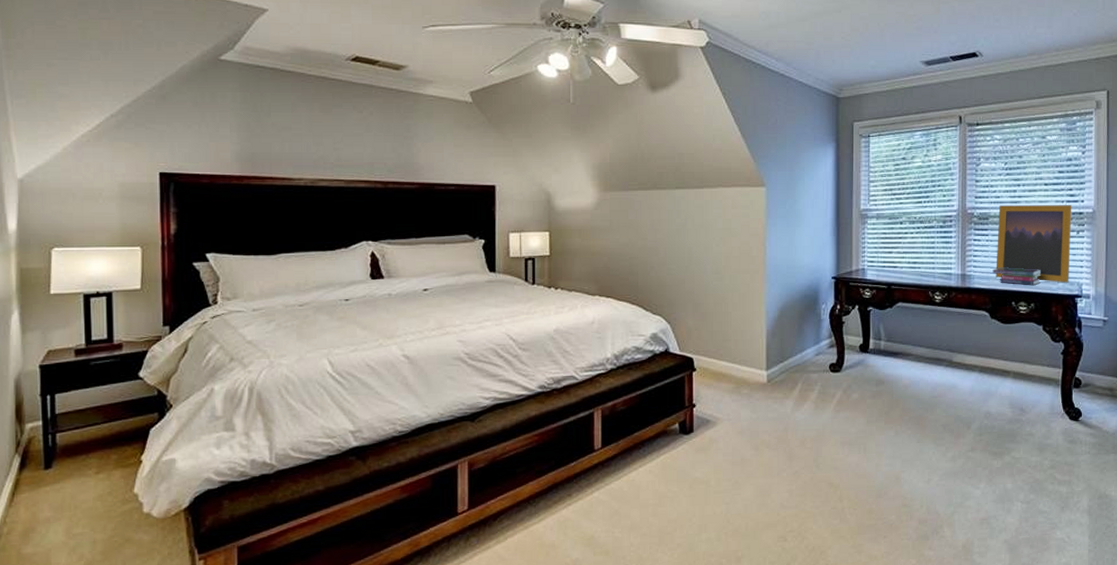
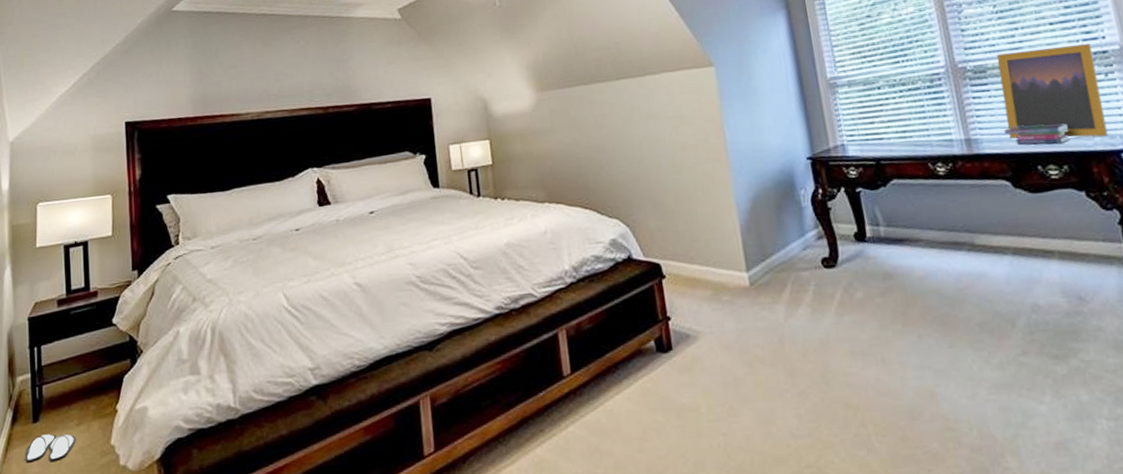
slippers: none [35,480,95,508] -> present [25,434,76,463]

